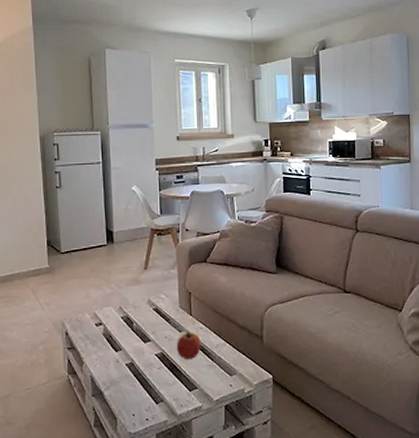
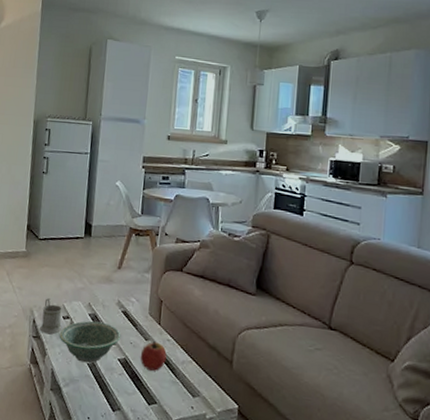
mug: none [73,308,96,344] -> present [40,297,62,335]
bowl: none [94,322,156,364] -> present [59,320,121,364]

